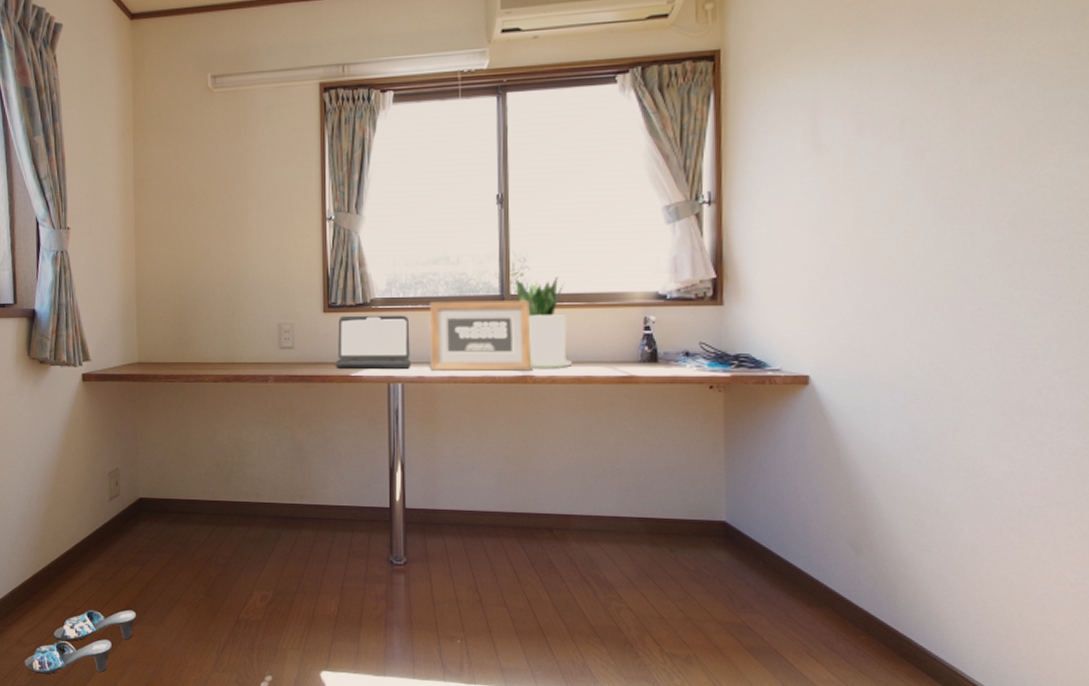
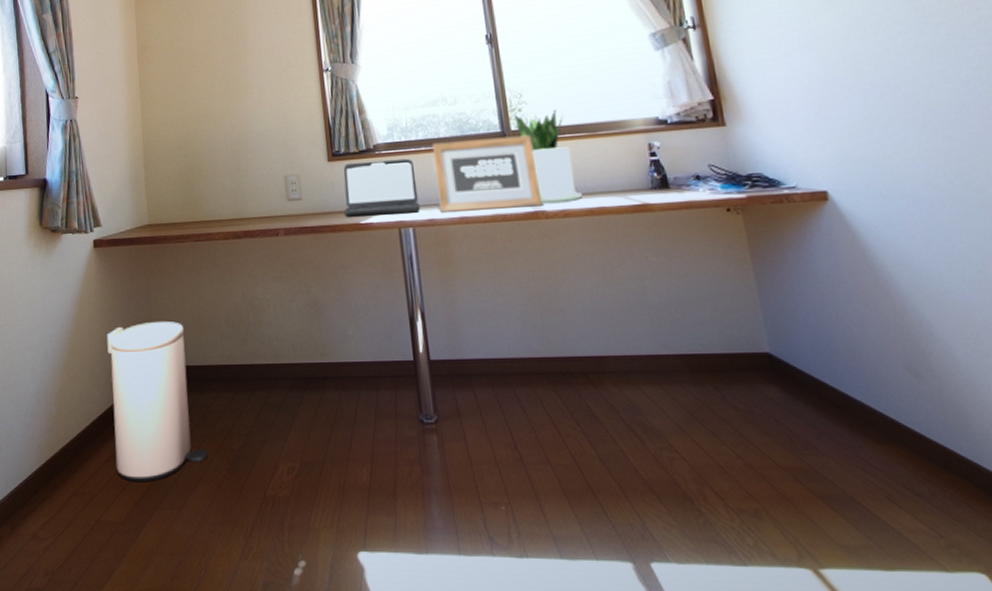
slippers: present [25,610,137,674] -> none [41,492,158,573]
pedal bin: none [92,456,188,601] -> present [106,321,209,482]

